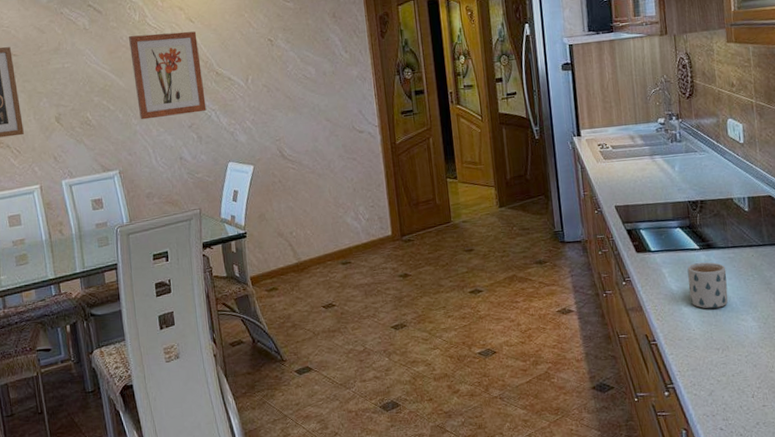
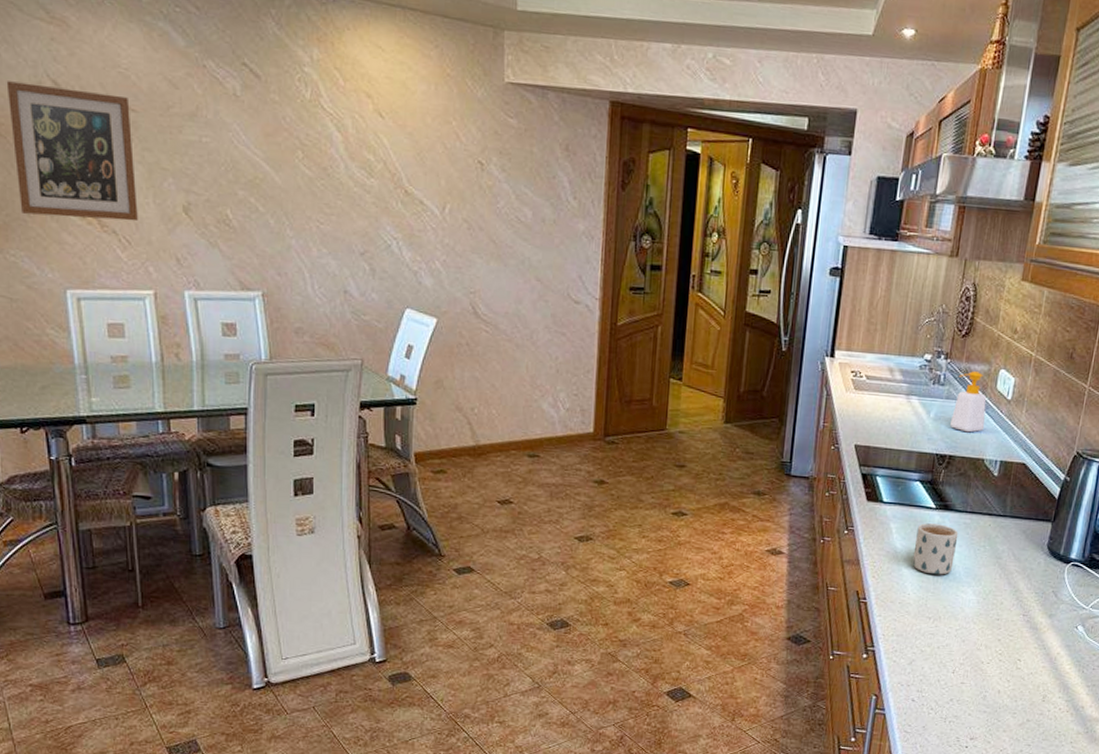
wall art: present [129,31,207,120] -> none [294,117,387,238]
soap bottle: none [691,125,726,178] -> present [950,371,987,433]

